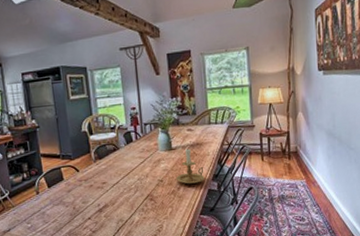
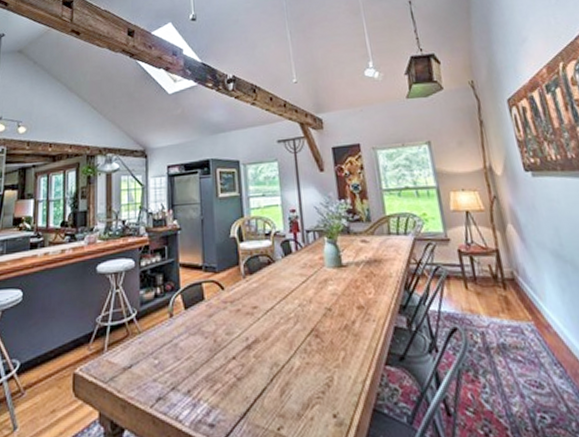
candle holder: present [176,148,205,184] -> none [348,266,388,317]

